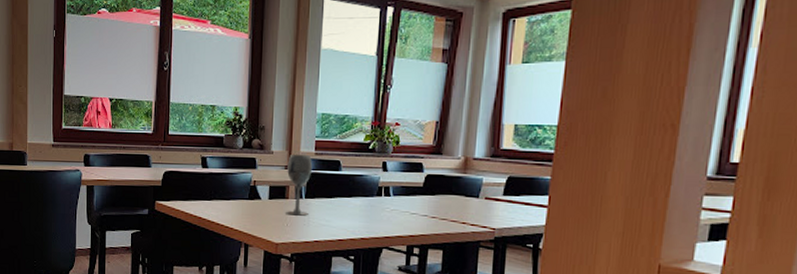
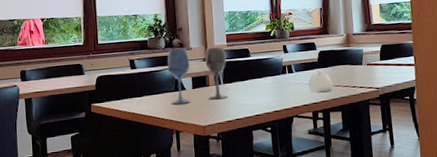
wineglass: none [243,150,269,215] -> present [167,48,190,105]
sugar bowl: none [405,198,439,225] -> present [307,71,334,93]

